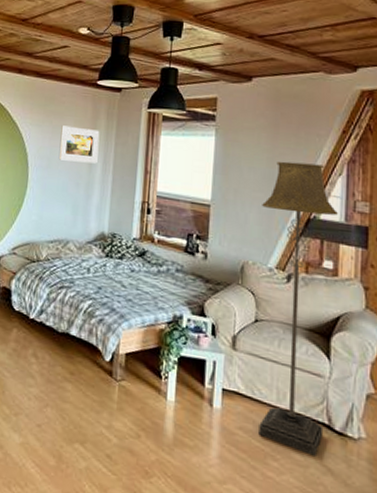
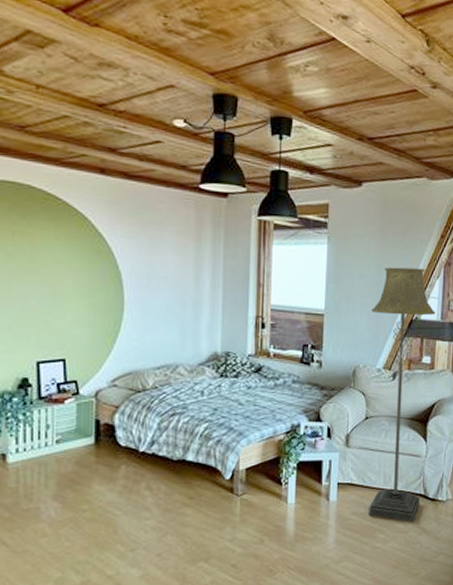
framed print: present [58,125,100,164] -> none [159,237,206,279]

